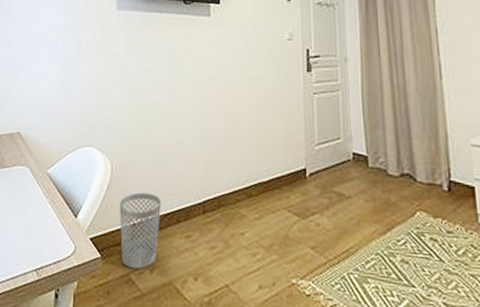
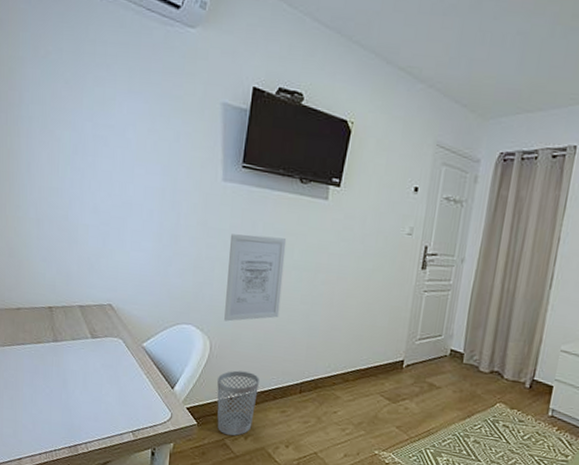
wall art: none [124,54,177,141] -> present [224,234,287,322]

